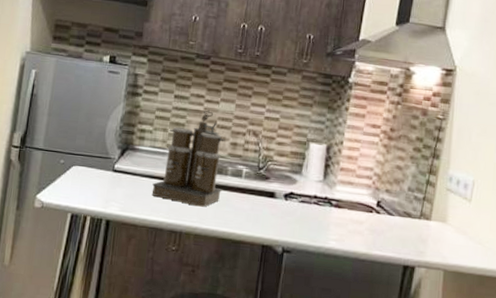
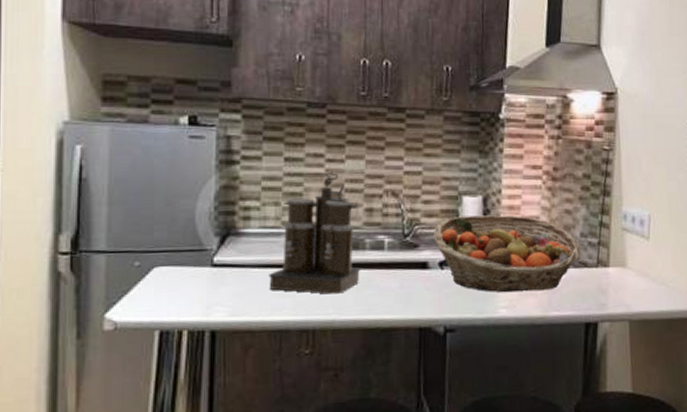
fruit basket: none [282,158,408,232] -> present [434,215,582,293]

